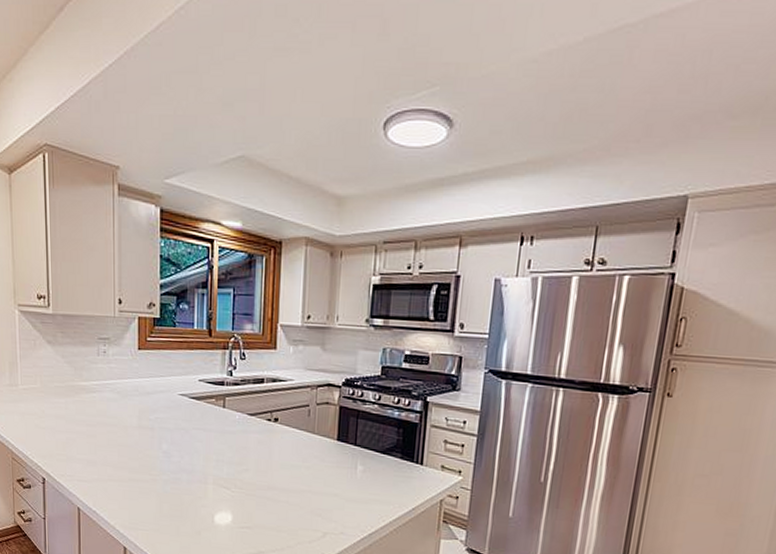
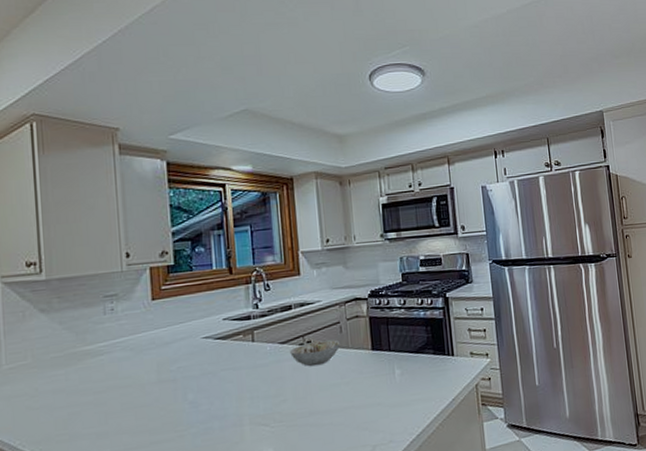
bowl: none [257,418,307,445] -> present [290,339,341,367]

